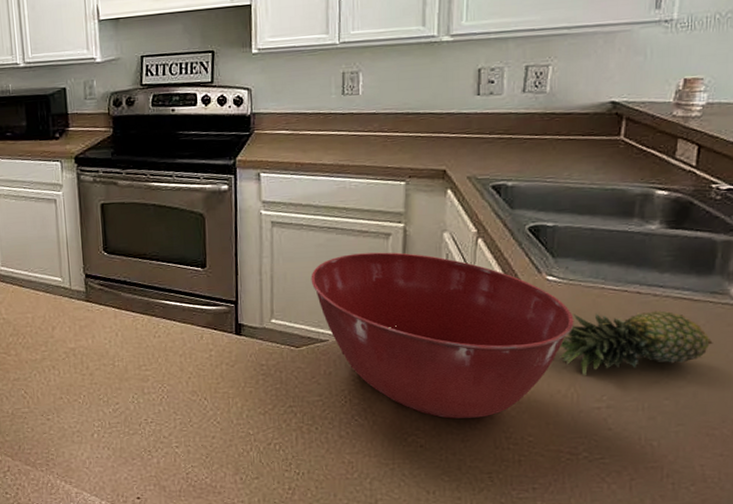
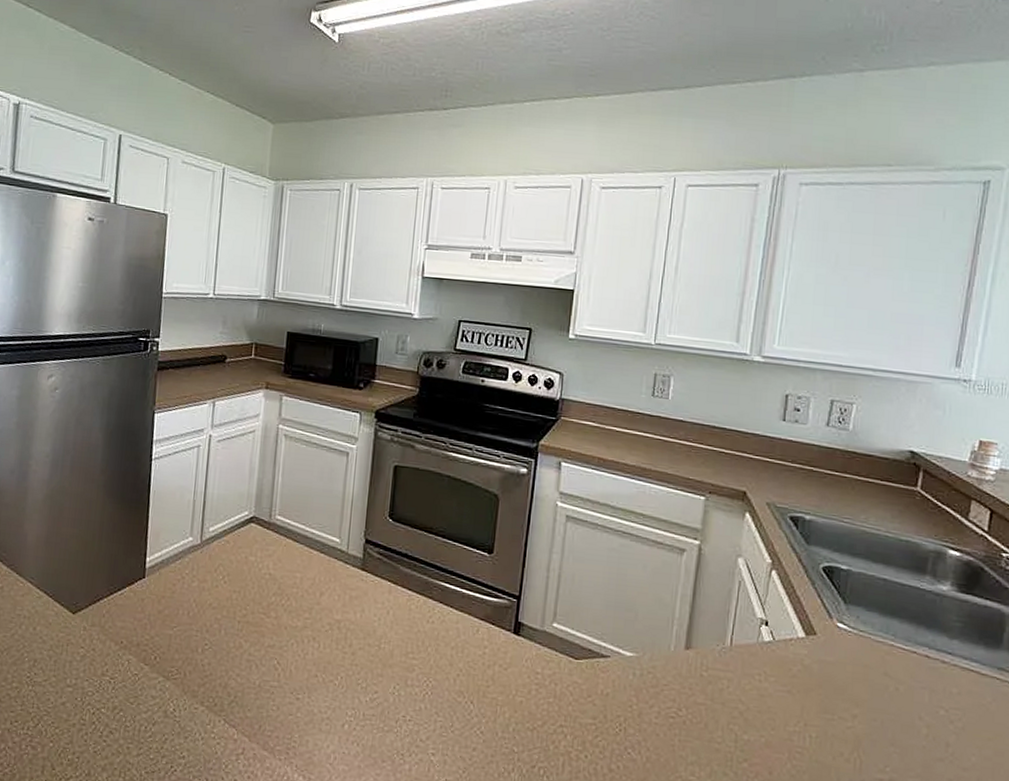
mixing bowl: present [311,252,574,419] -> none [599,564,862,772]
fruit: present [560,310,713,376] -> none [845,668,999,742]

